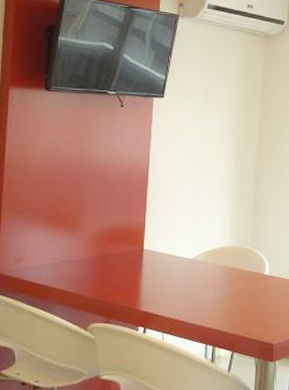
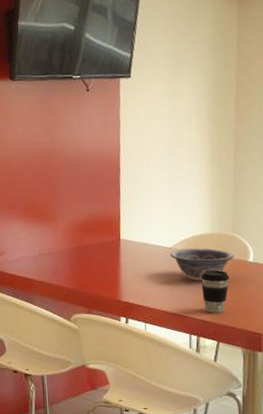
decorative bowl: none [191,260,251,293] -> present [170,248,234,282]
coffee cup: none [219,281,247,324] -> present [201,269,230,313]

